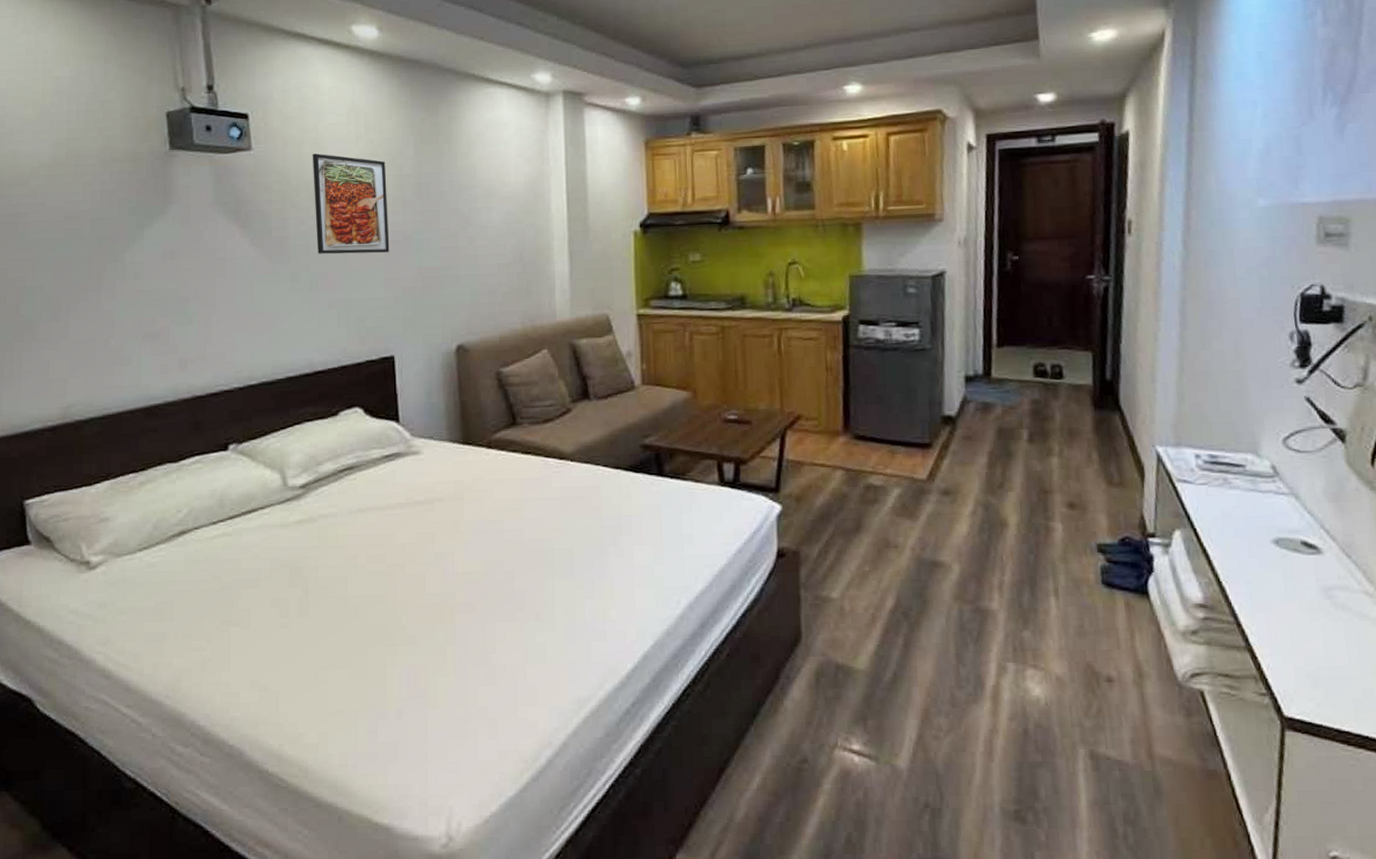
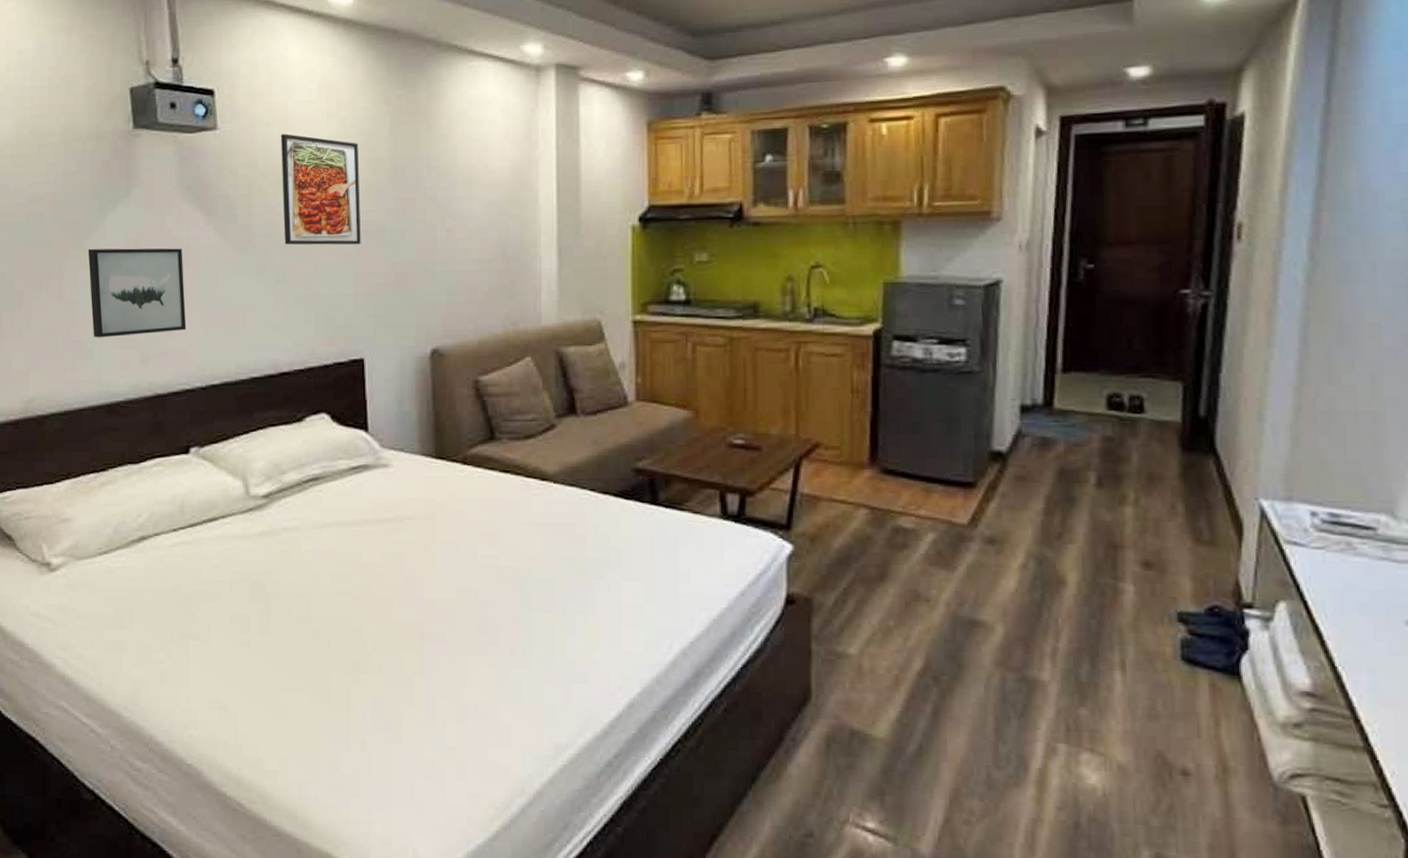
wall art: none [125,259,224,345] -> present [87,248,187,338]

